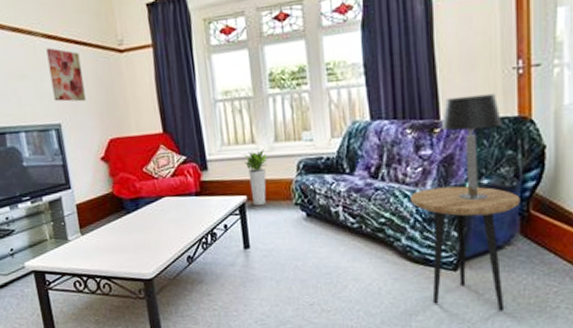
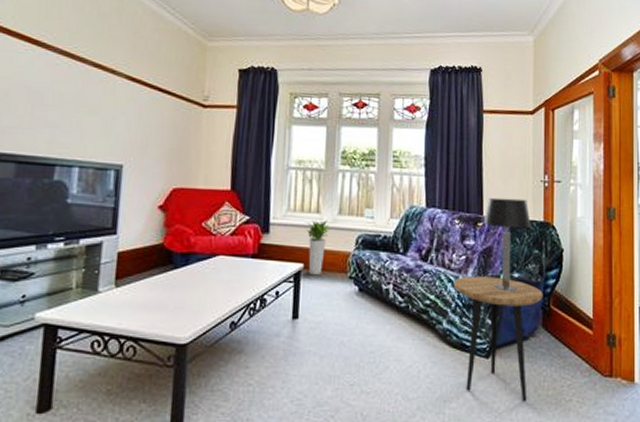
wall art: present [46,48,86,102] -> none [122,89,161,147]

